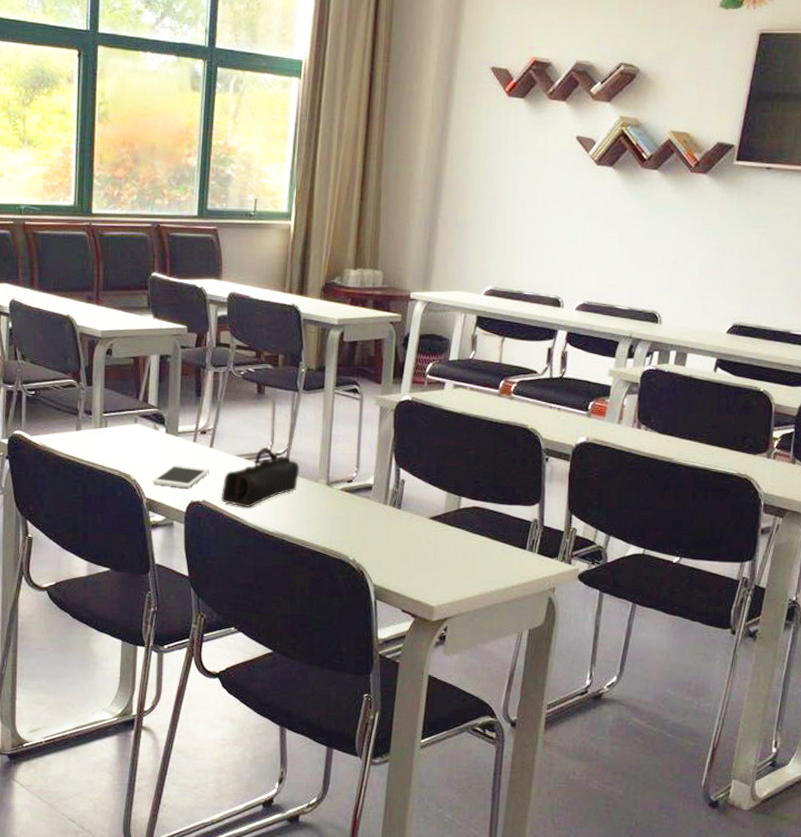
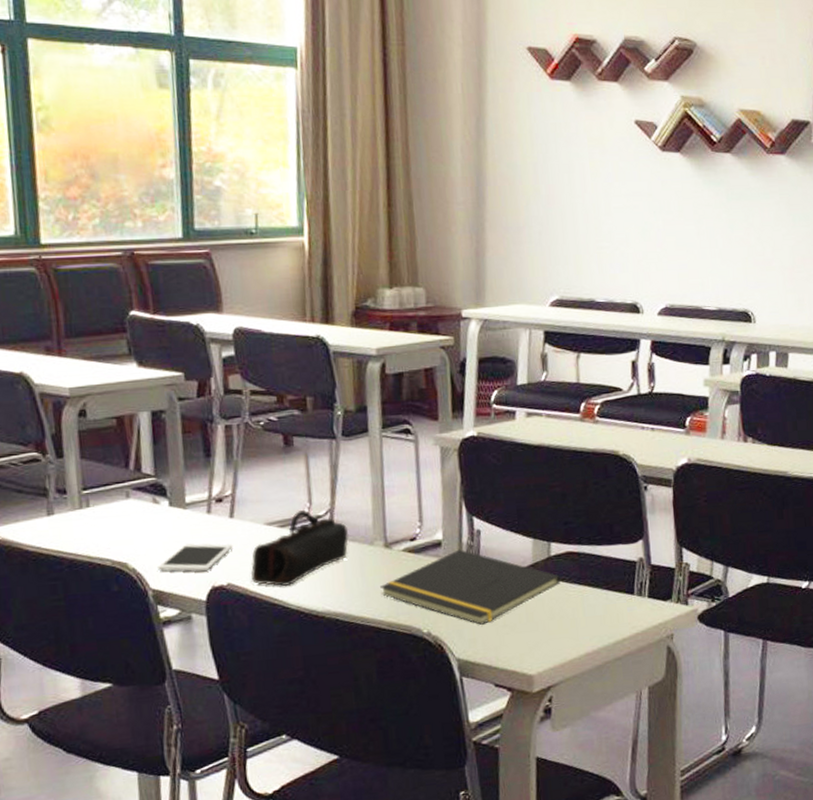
notepad: none [320,494,466,559] -> present [380,549,560,625]

